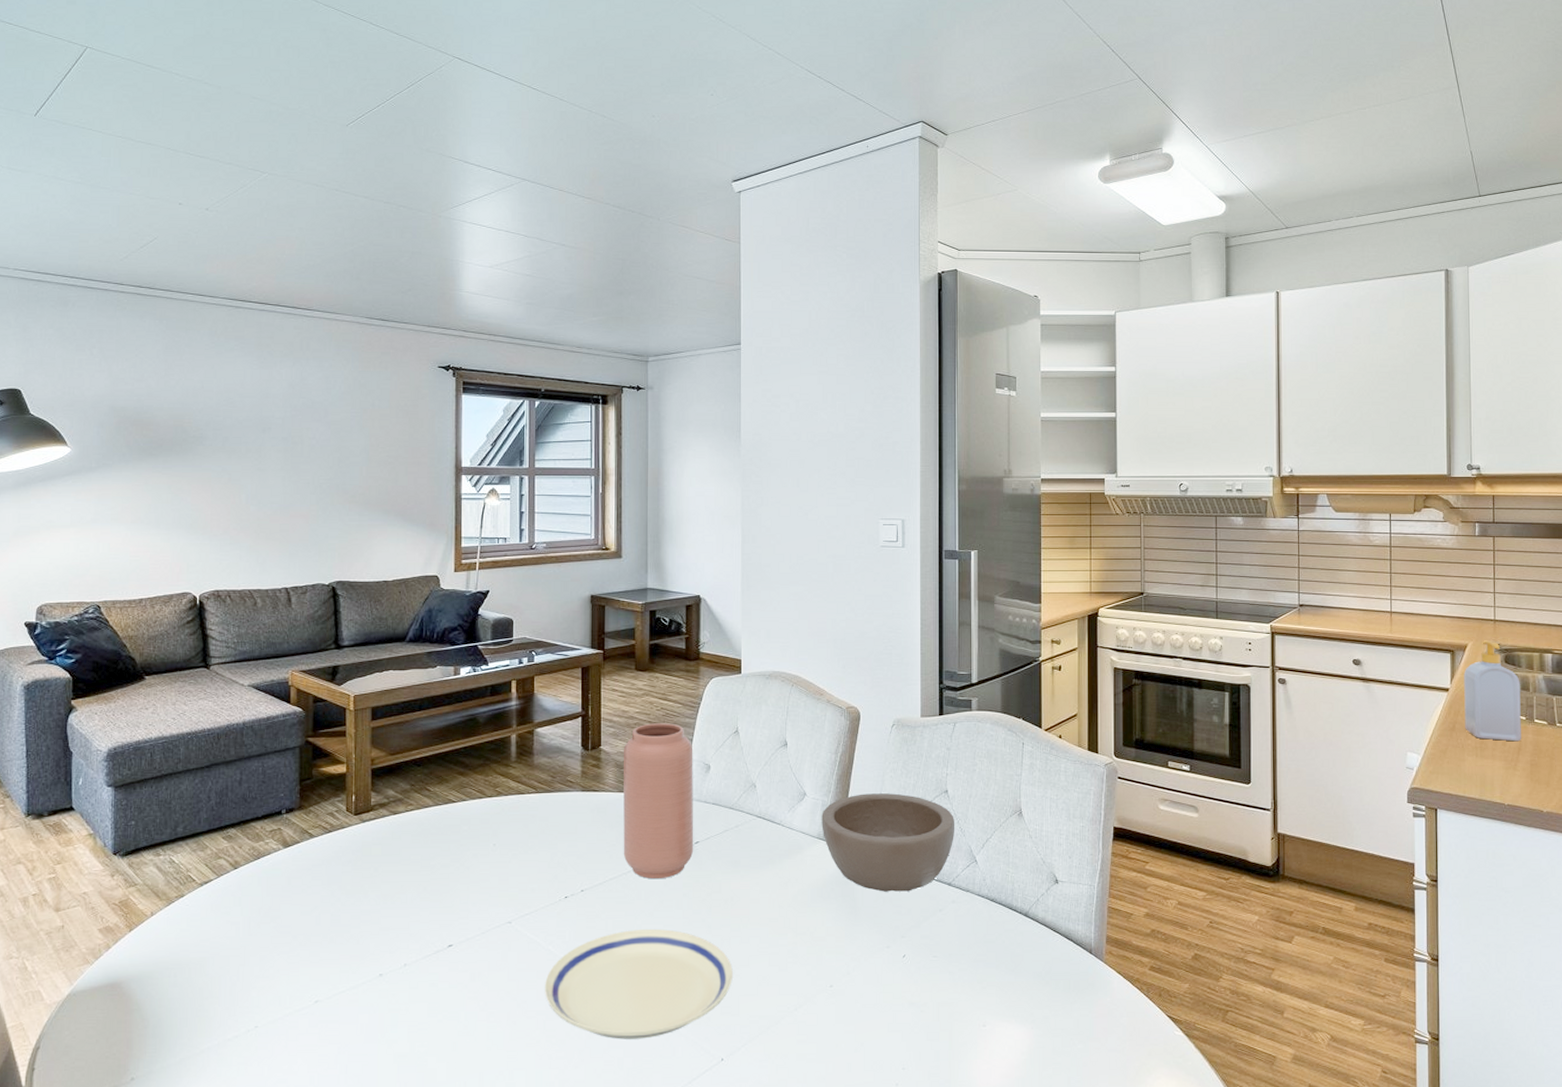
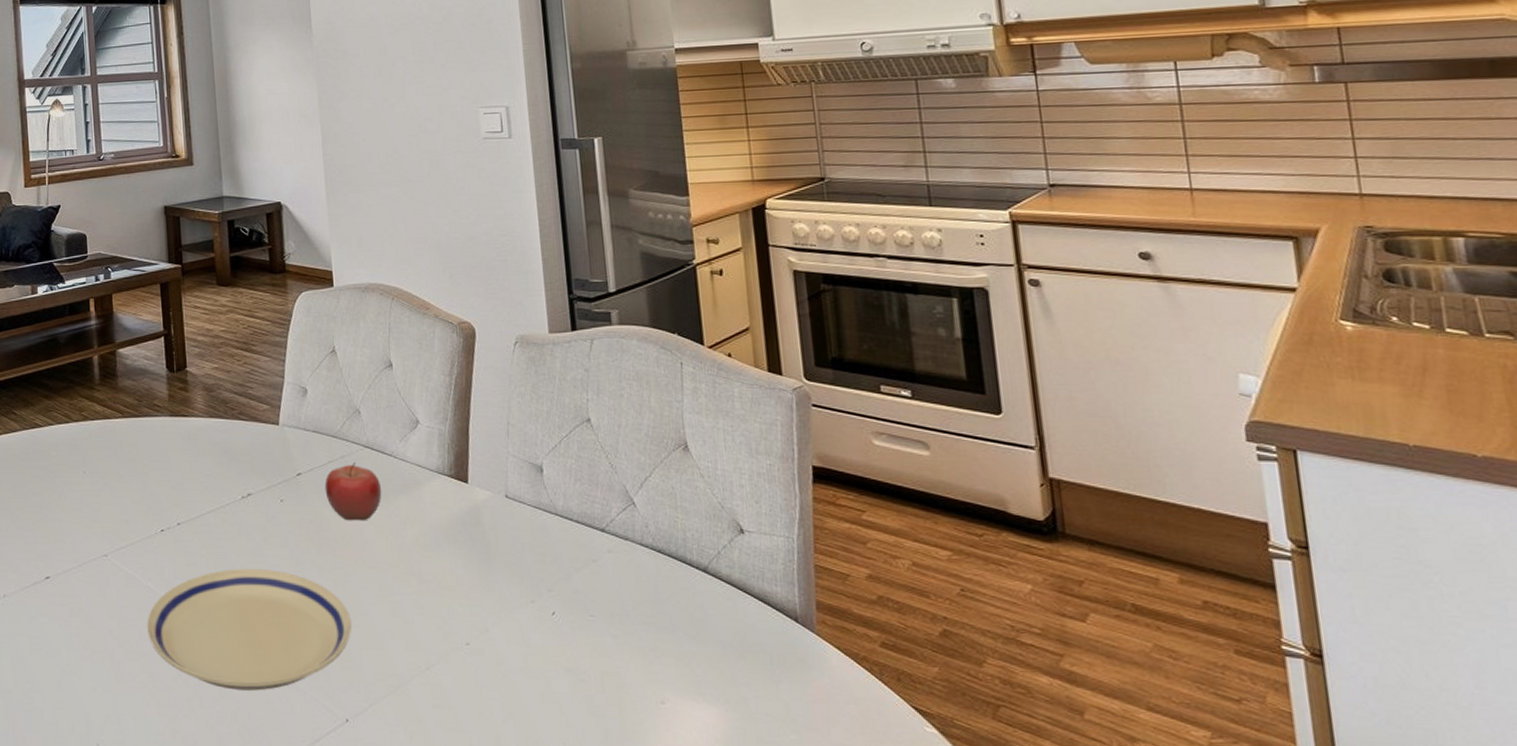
vase: present [623,723,694,880] -> none [210,342,296,514]
fruit: none [719,831,769,883] -> present [324,462,382,521]
bowl: present [821,793,955,892] -> none [439,422,604,537]
soap bottle: present [1464,641,1521,742] -> none [1318,223,1427,359]

